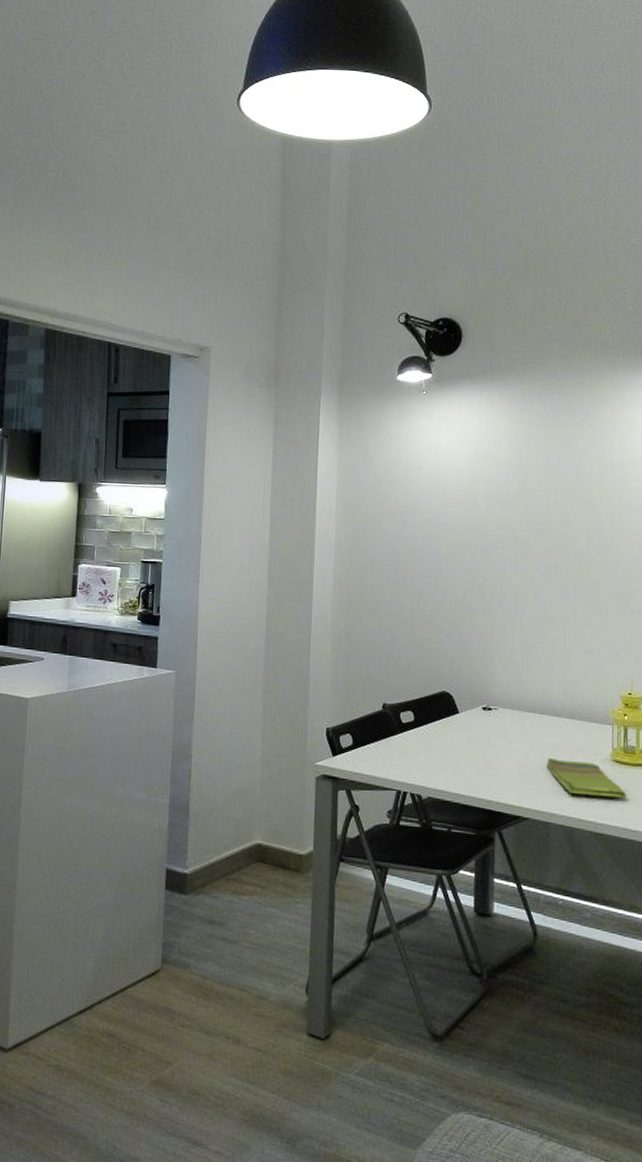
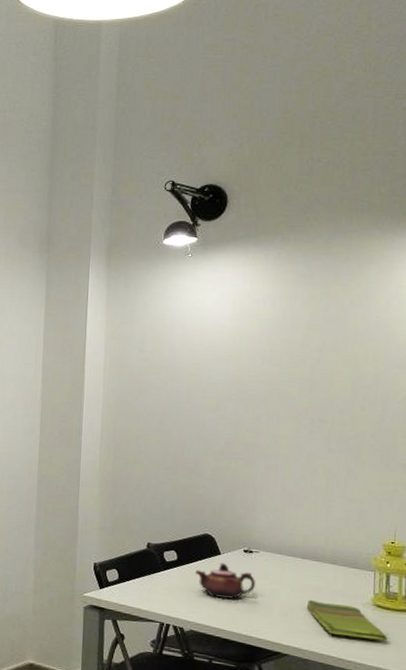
teapot: none [433,722,494,761] -> present [196,562,255,599]

